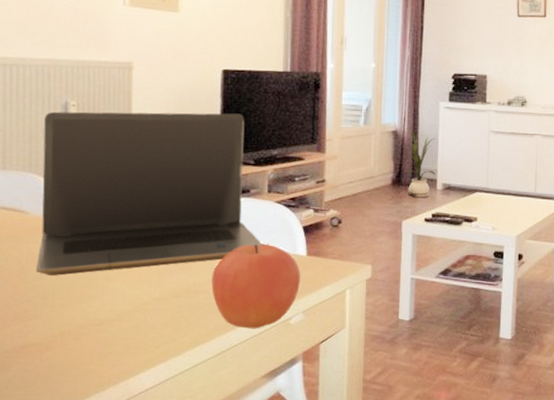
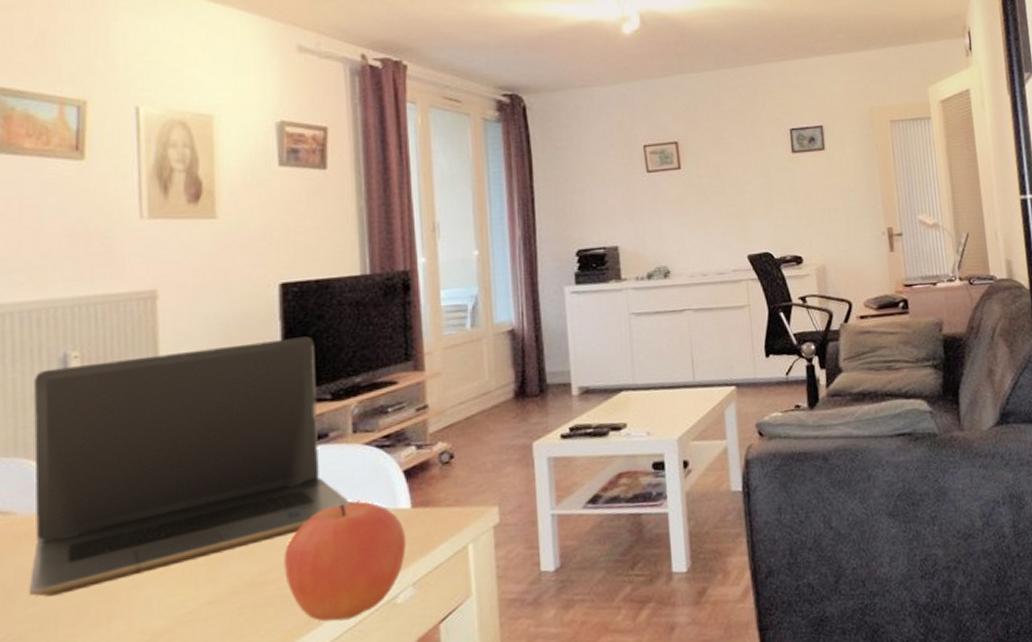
house plant: present [404,128,436,198] -> none [525,324,569,411]

